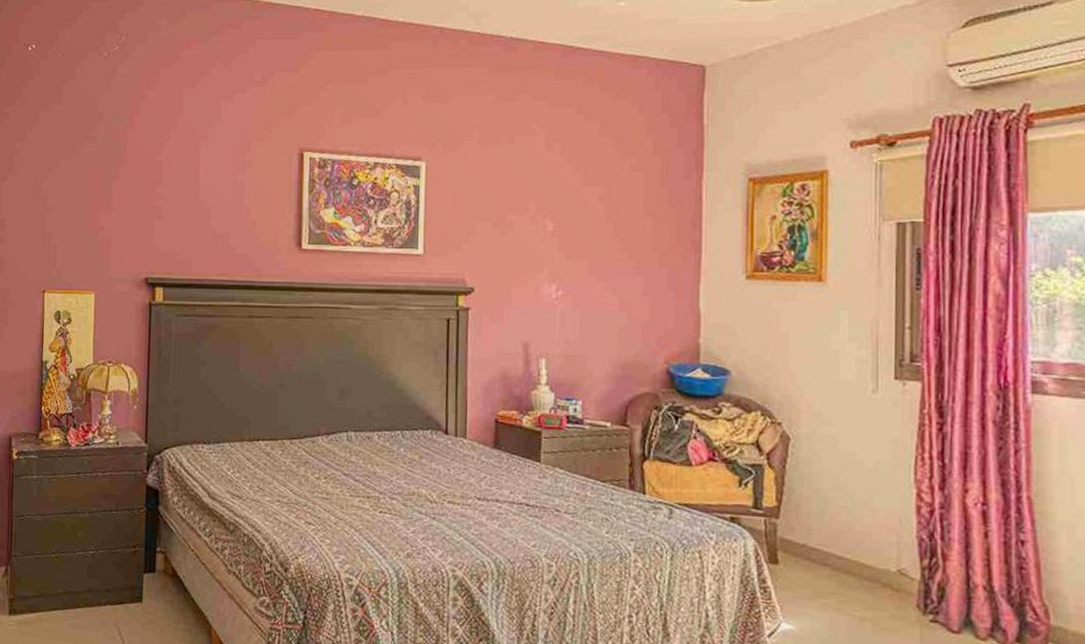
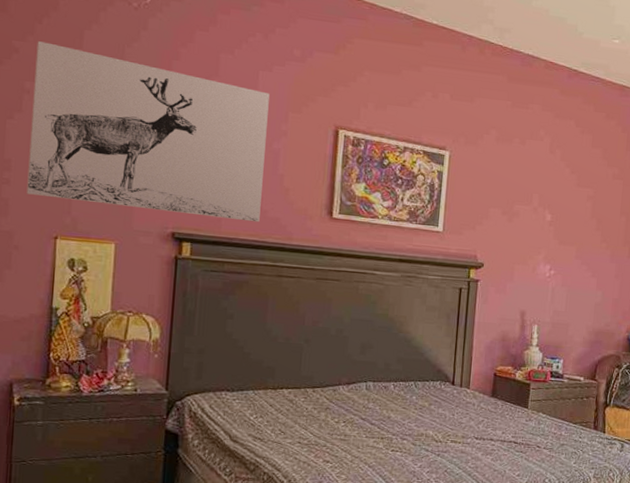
wall art: none [19,103,232,261] -> present [26,41,270,223]

